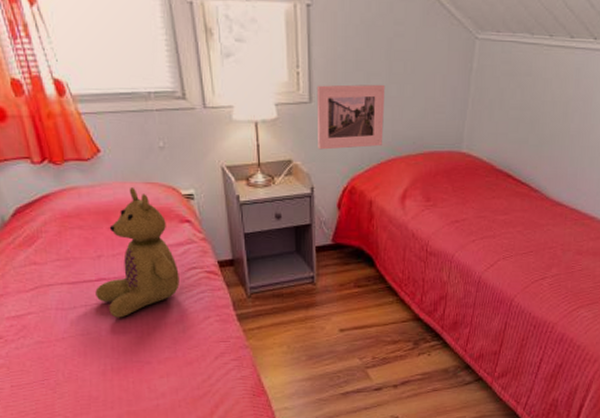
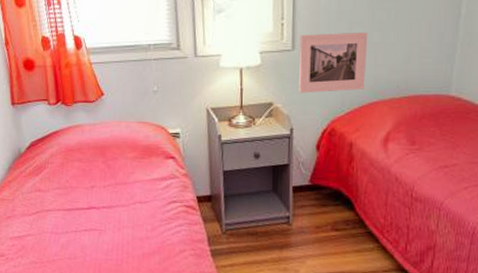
stuffed bear: present [95,186,180,318] -> none [85,125,160,245]

